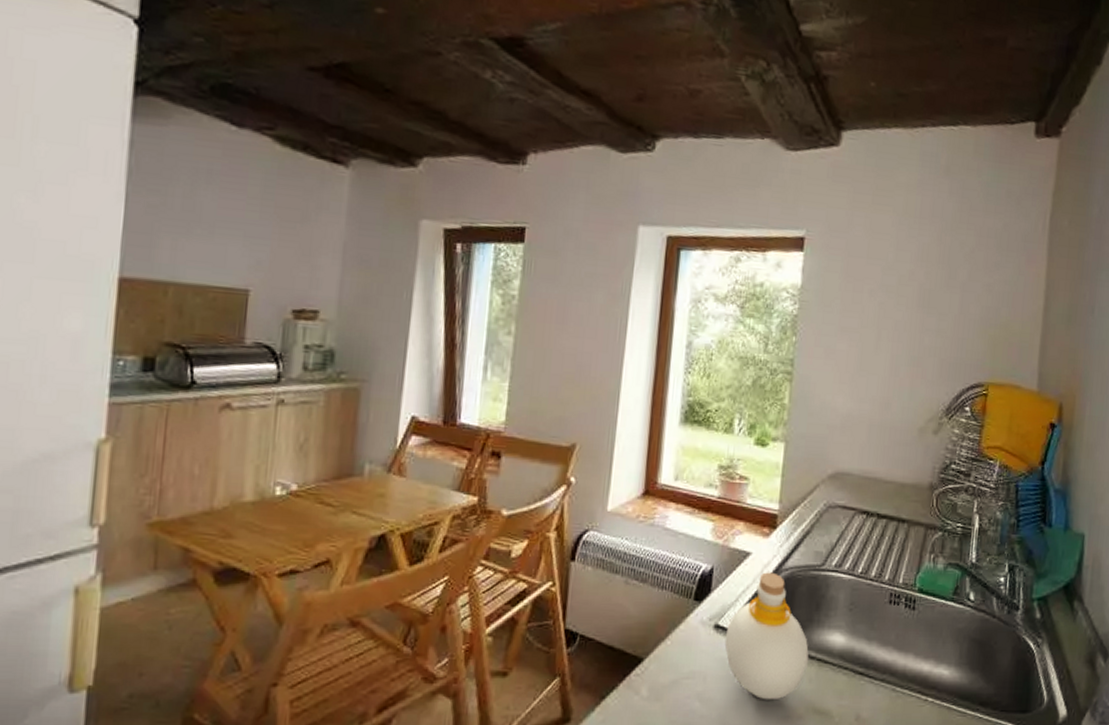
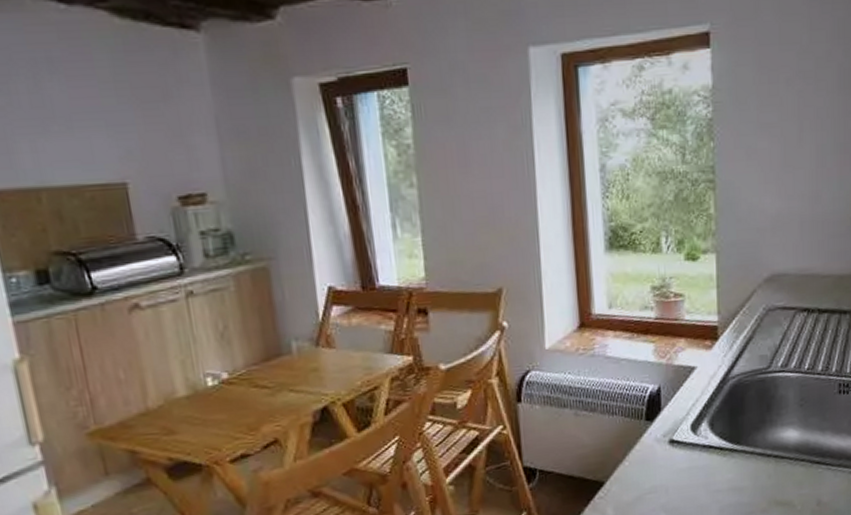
bottle: present [724,572,809,700] -> none [681,382,765,501]

